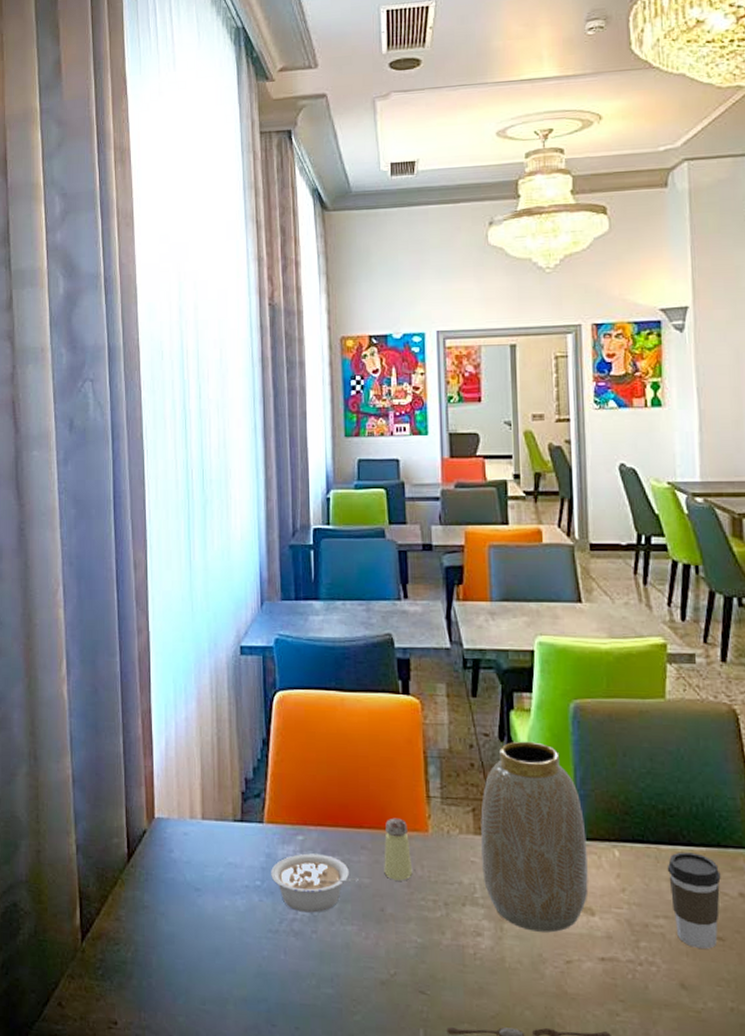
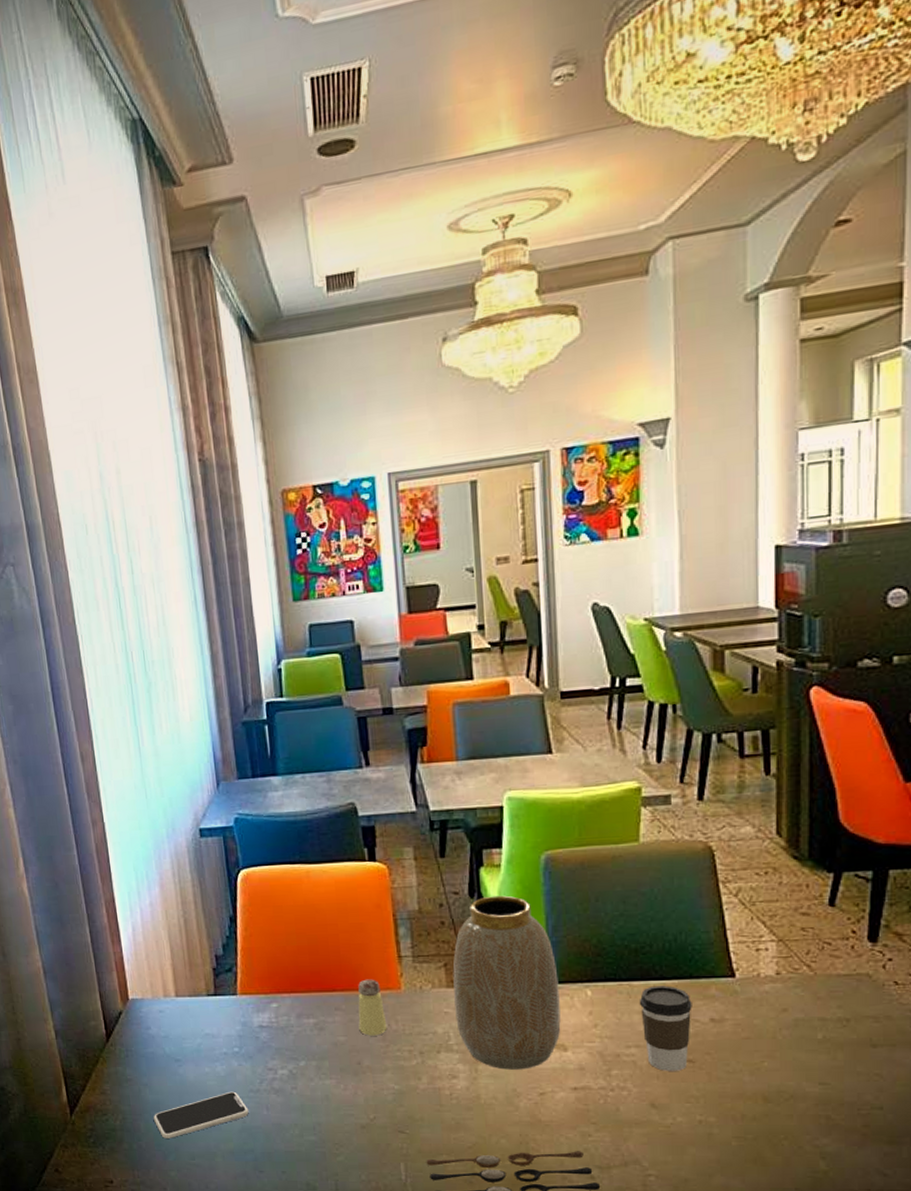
smartphone: none [166,929,266,978] -> present [153,1091,249,1138]
legume: present [271,853,360,913] -> none [248,1018,336,1072]

